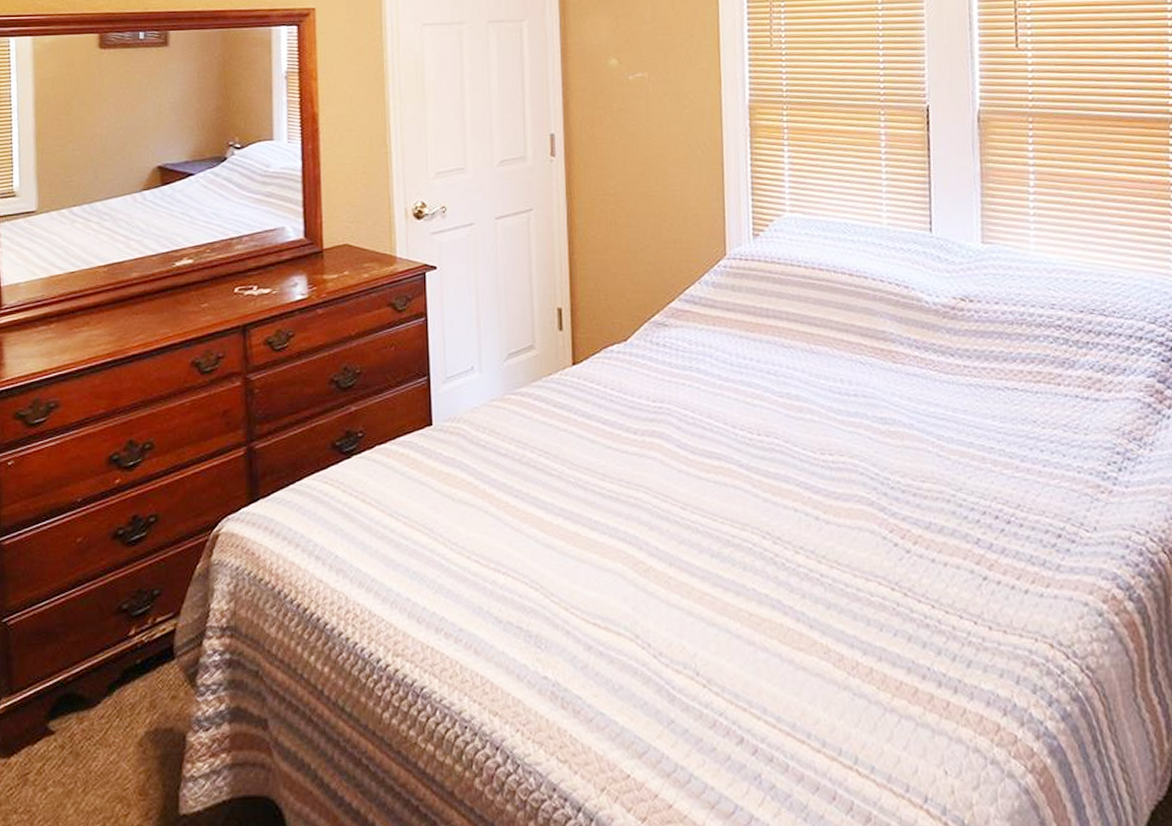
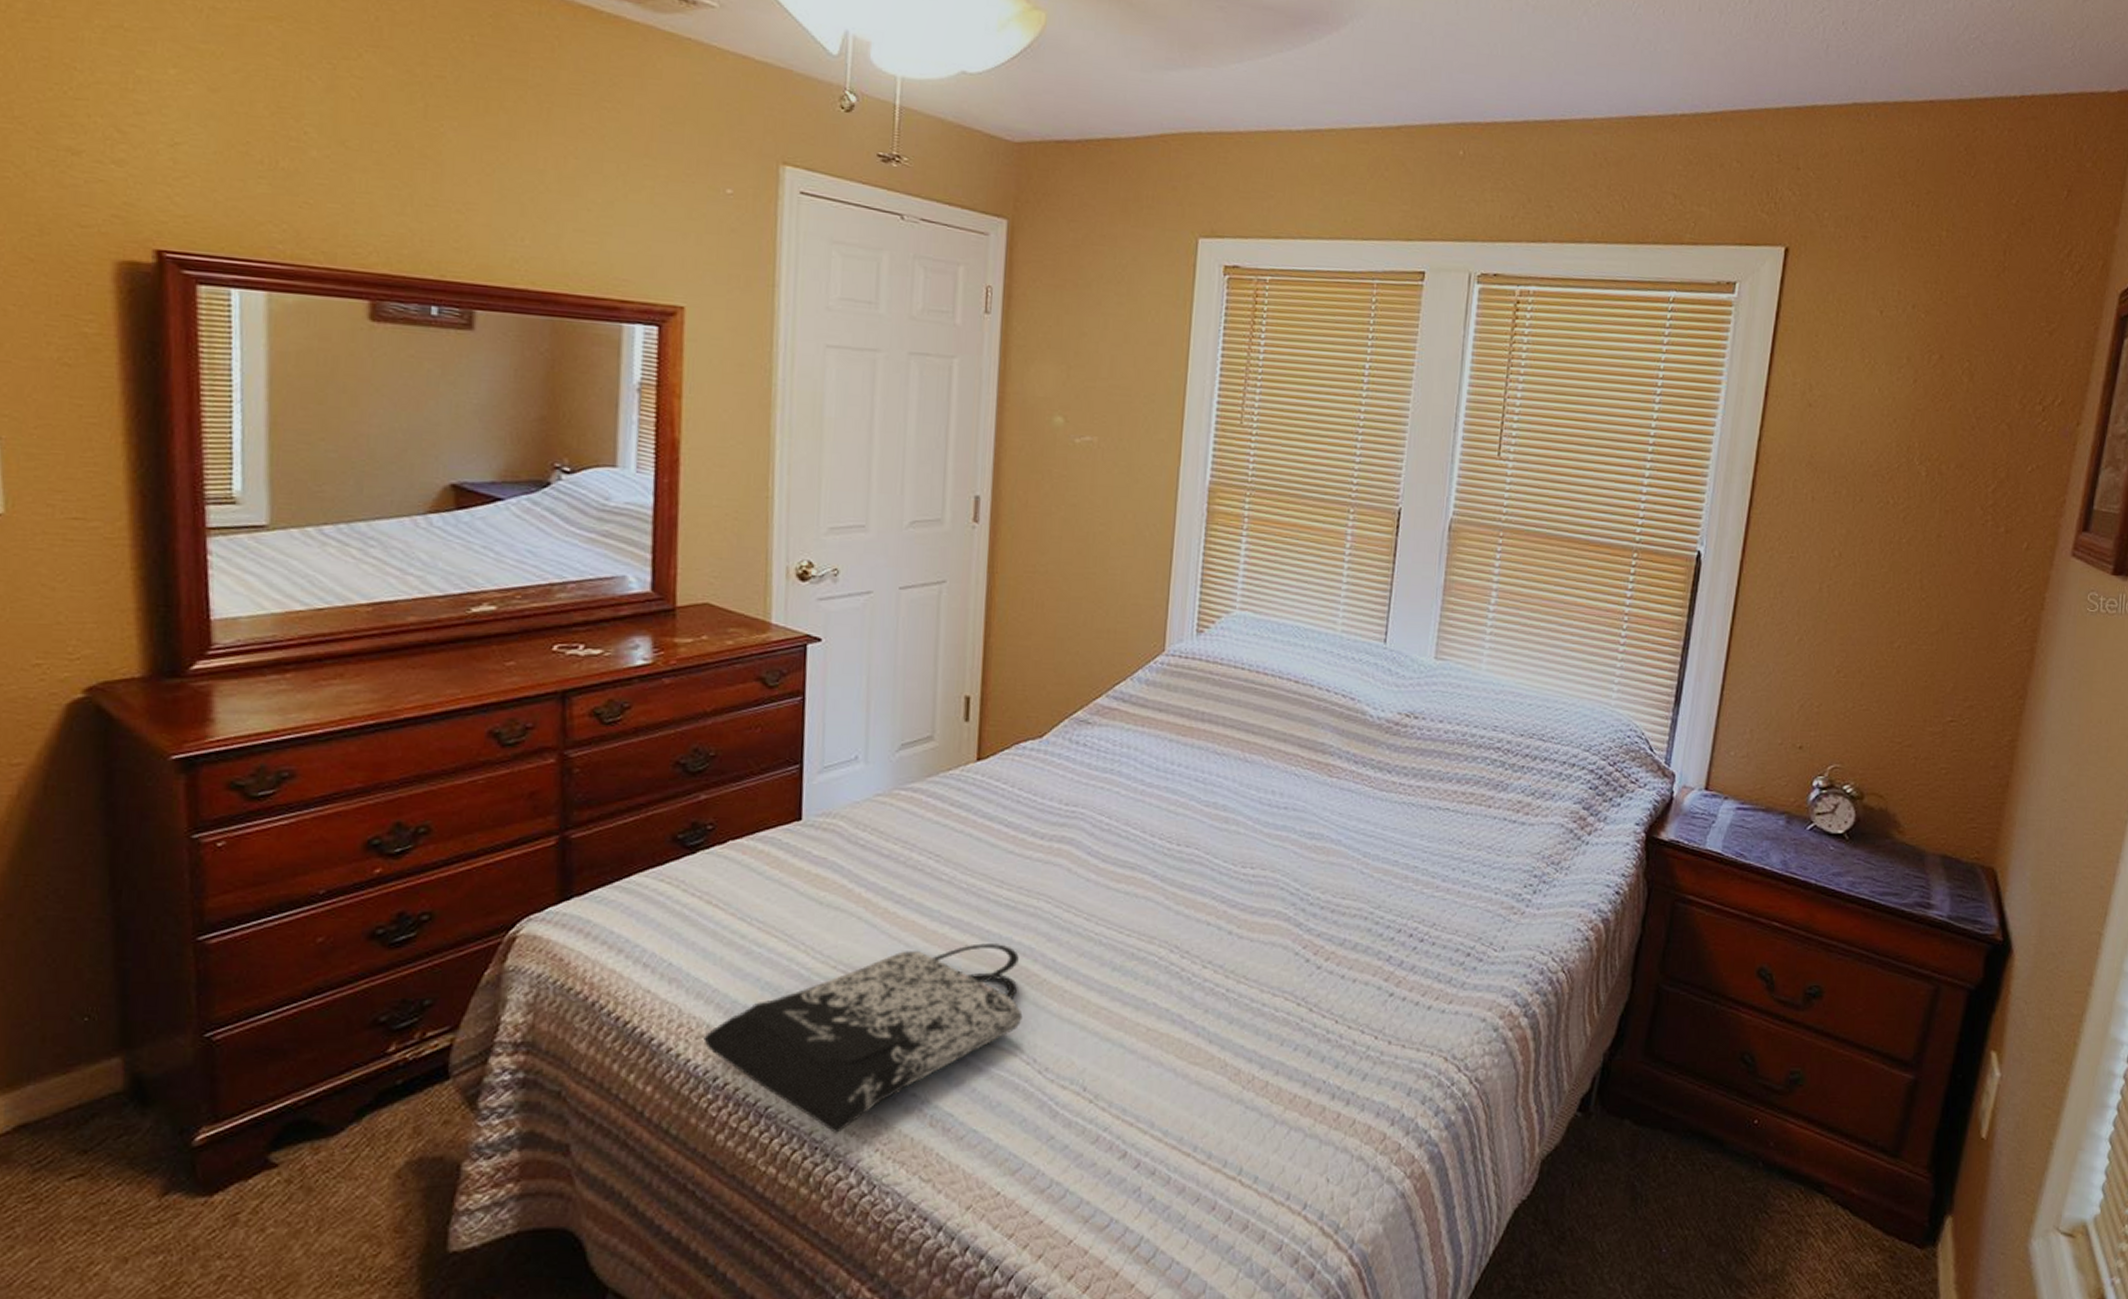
tote bag: none [367,533,634,715] -> present [703,943,1023,1134]

